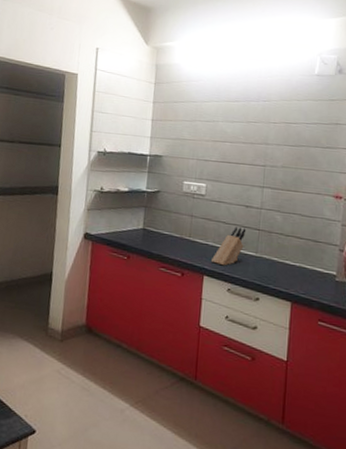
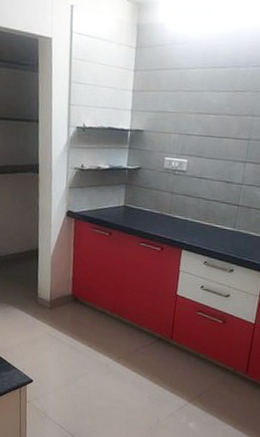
knife block: present [210,227,246,266] -> none [189,203,226,241]

